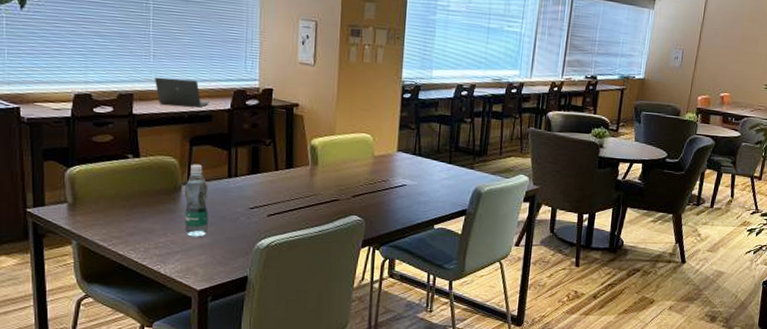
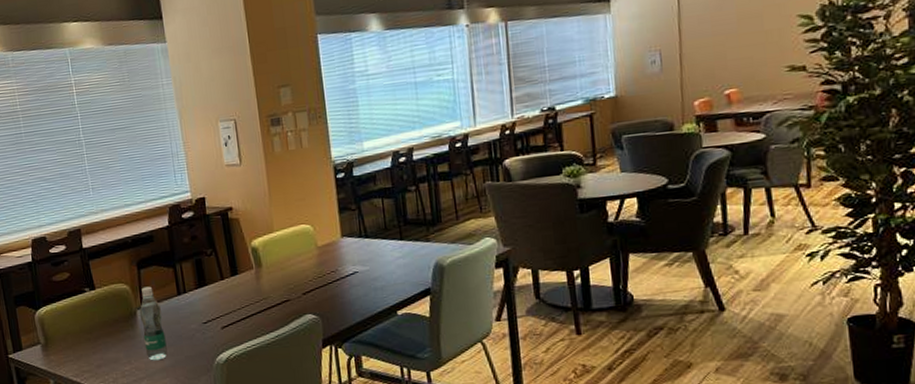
laptop: present [155,77,210,108] -> none [97,204,149,234]

